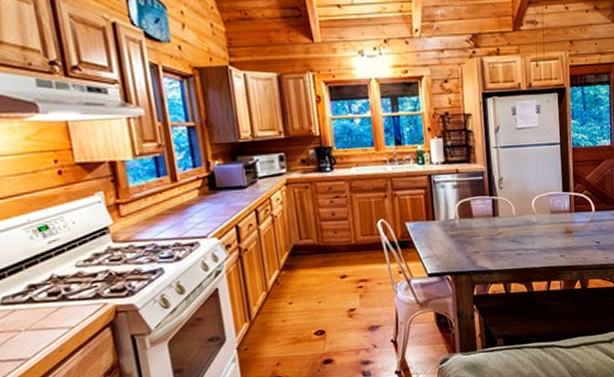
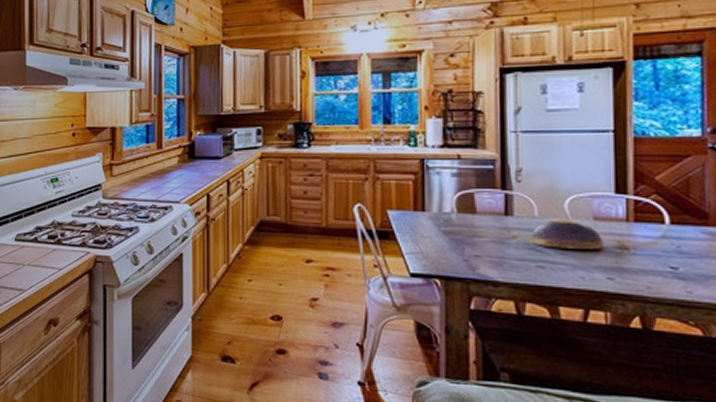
decorative bowl: none [511,215,557,239] -> present [530,219,603,249]

